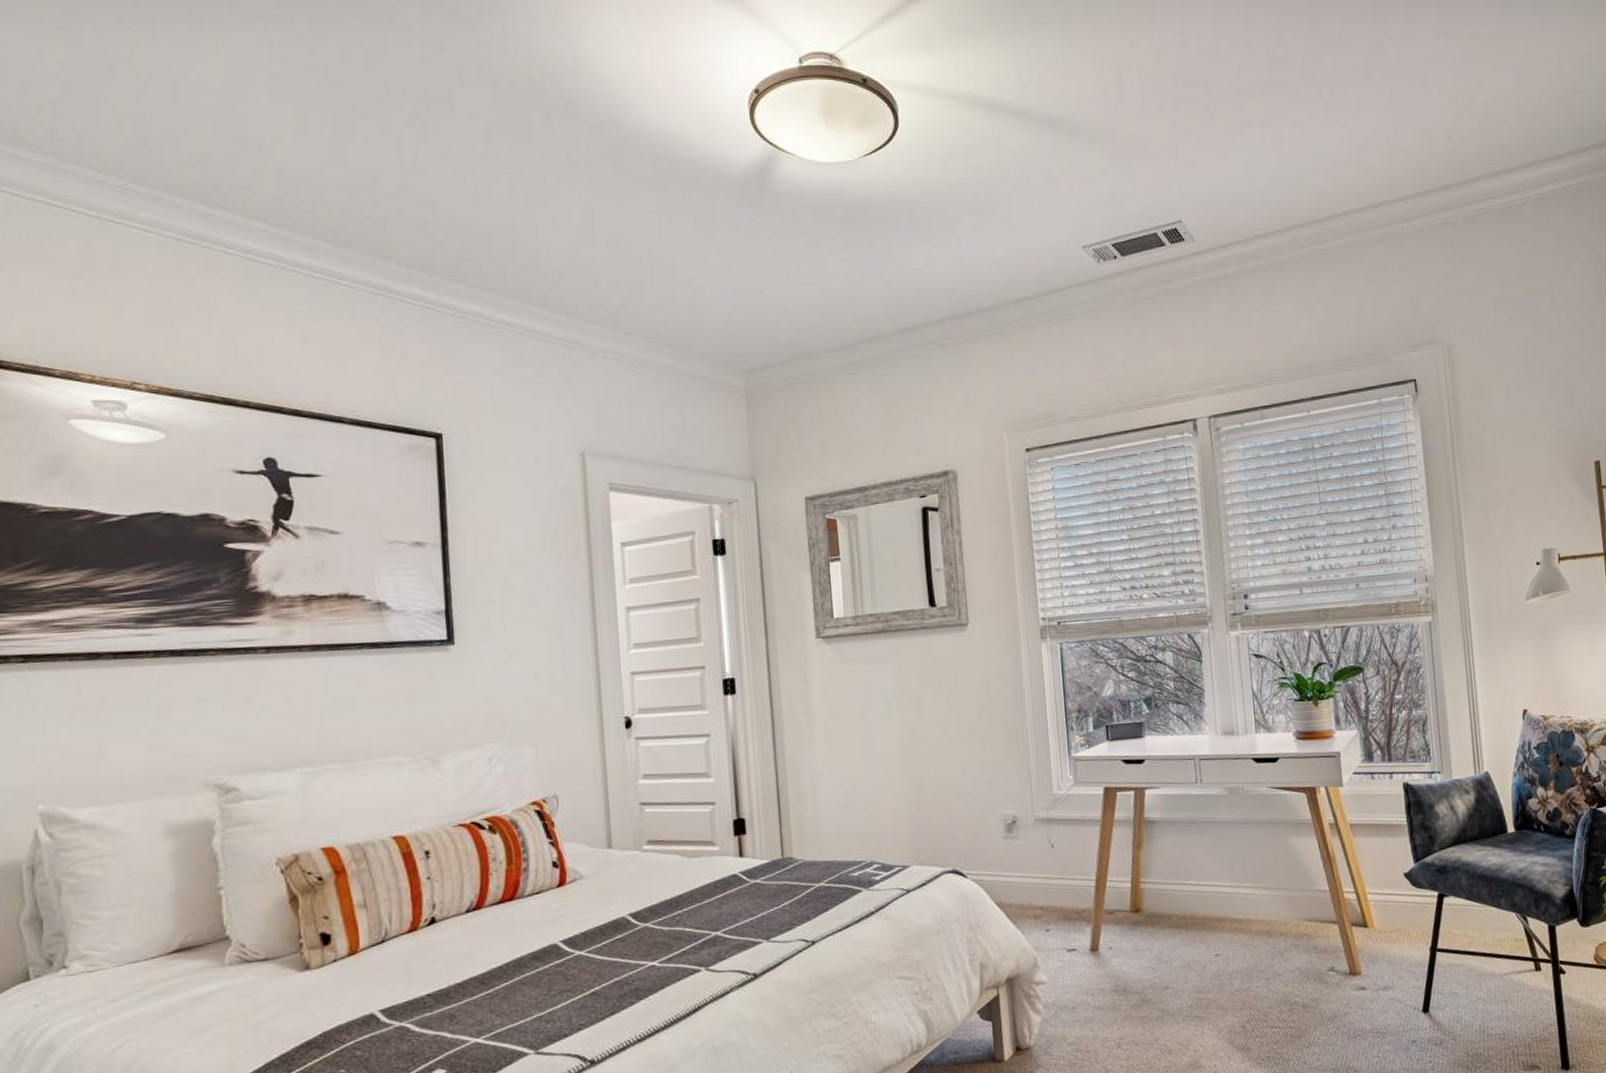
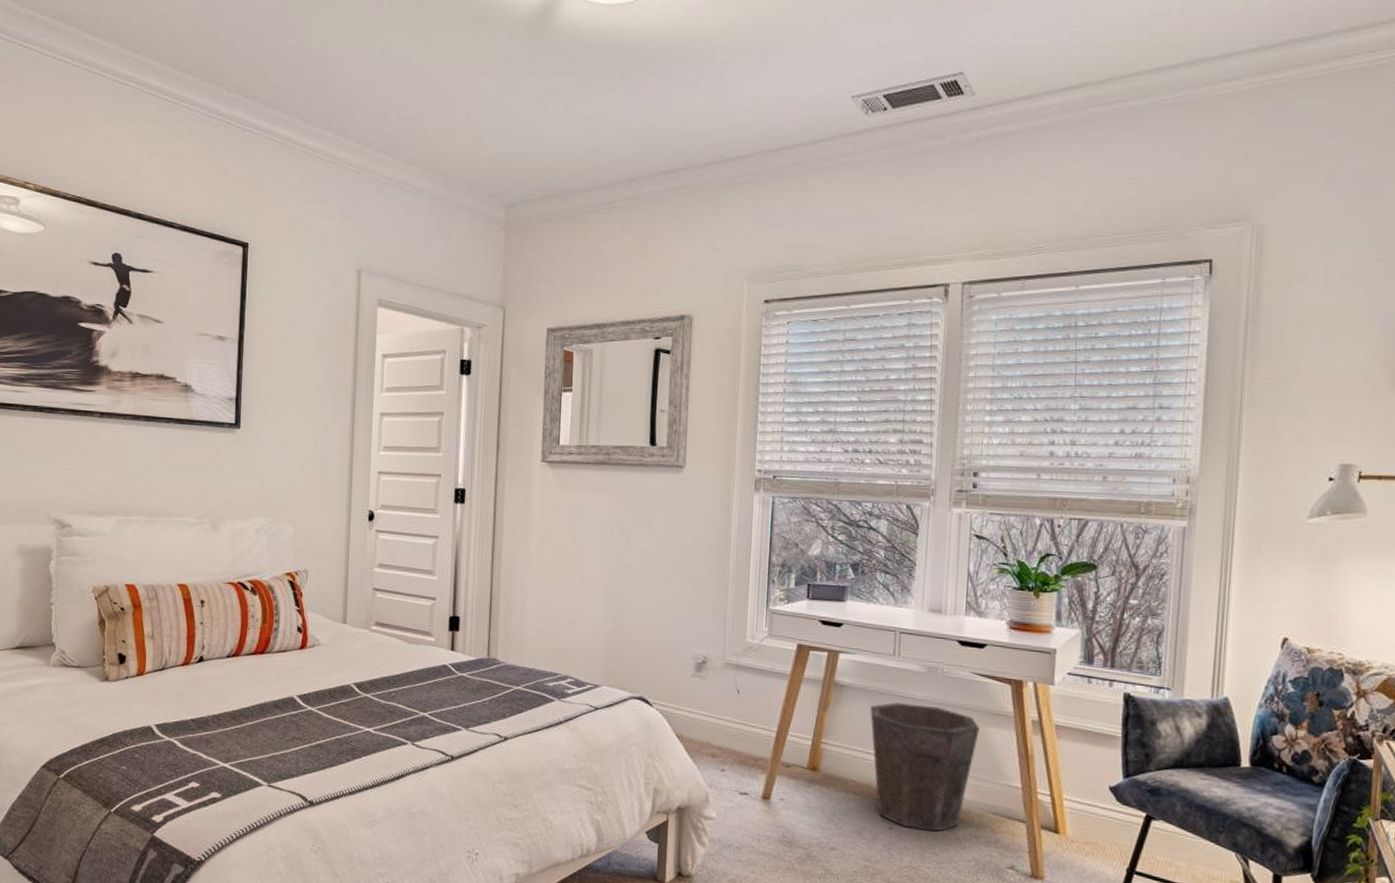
waste bin: none [1182,826,1284,951] -> present [870,702,979,832]

